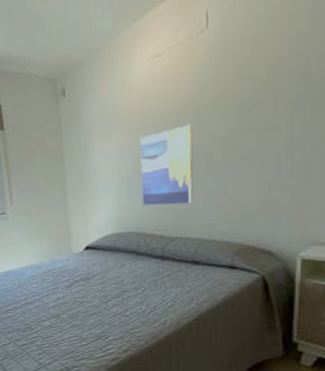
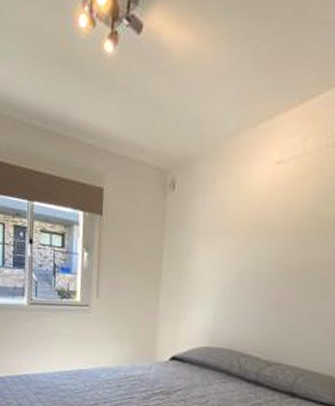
wall art: present [139,123,194,206] -> none [241,240,309,327]

